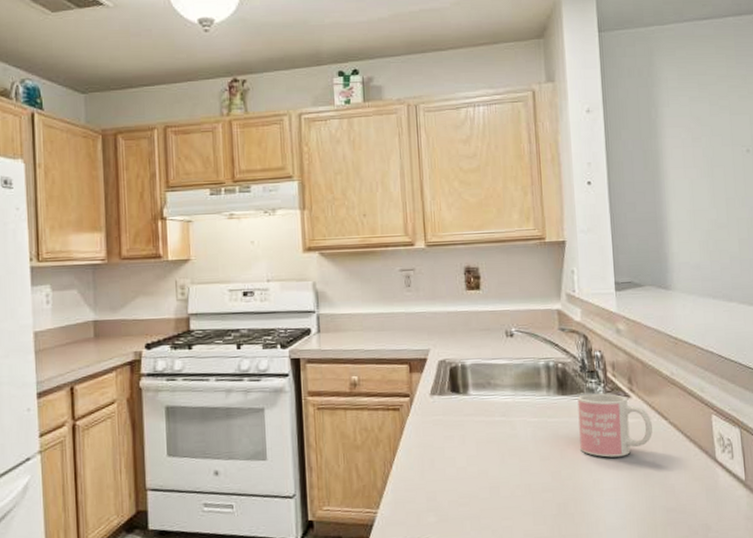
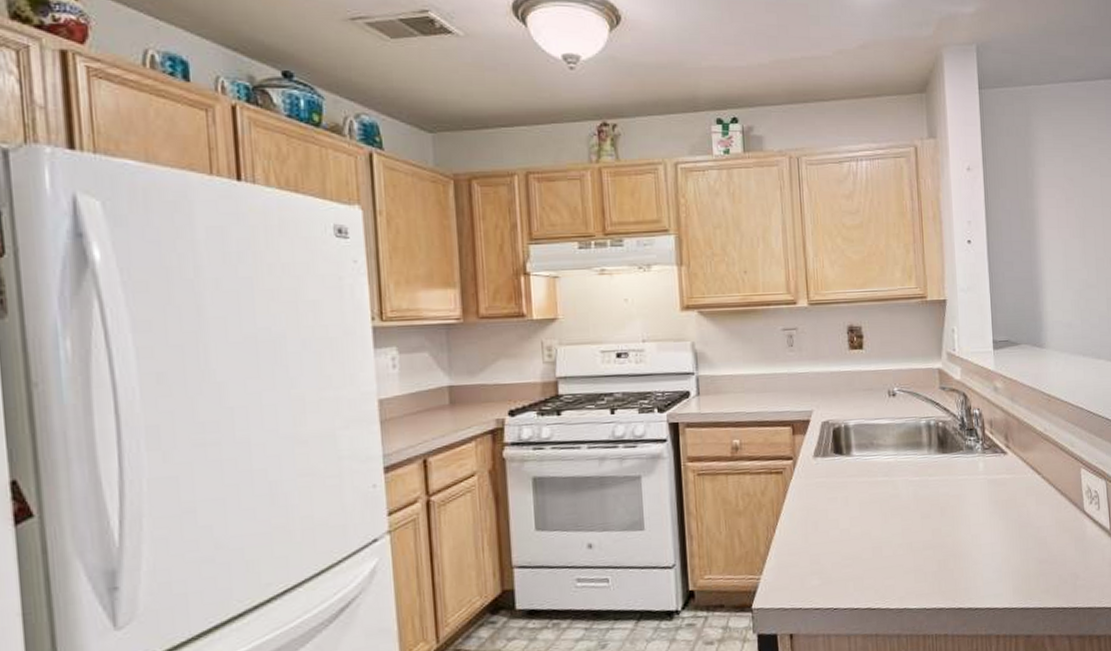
mug: present [577,393,653,458] -> none [957,450,1028,513]

